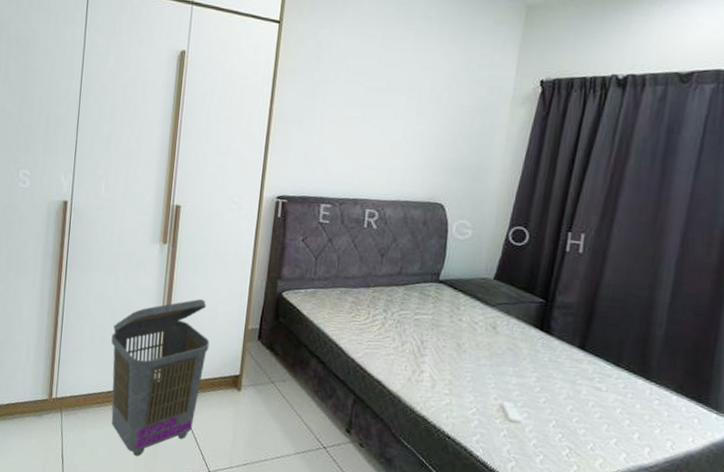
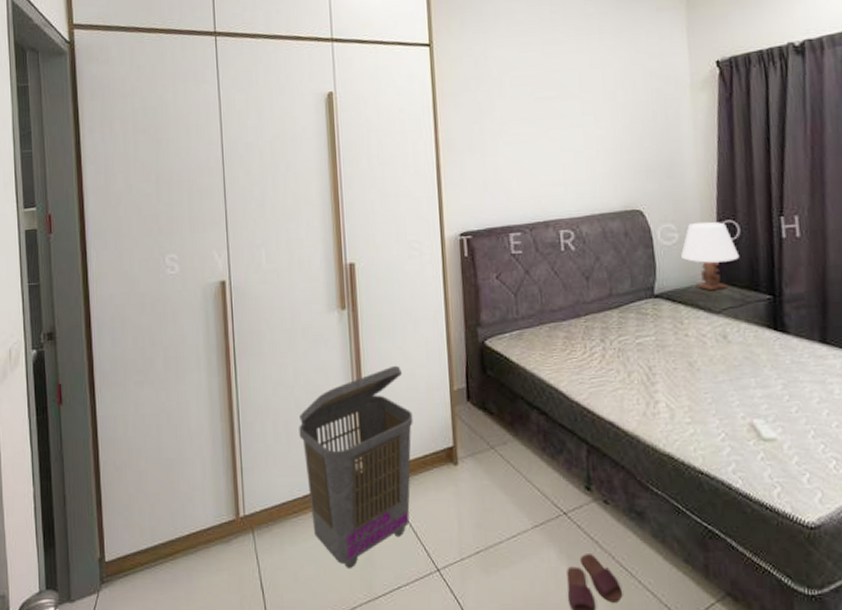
table lamp: none [470,223,523,287] -> present [681,221,740,291]

